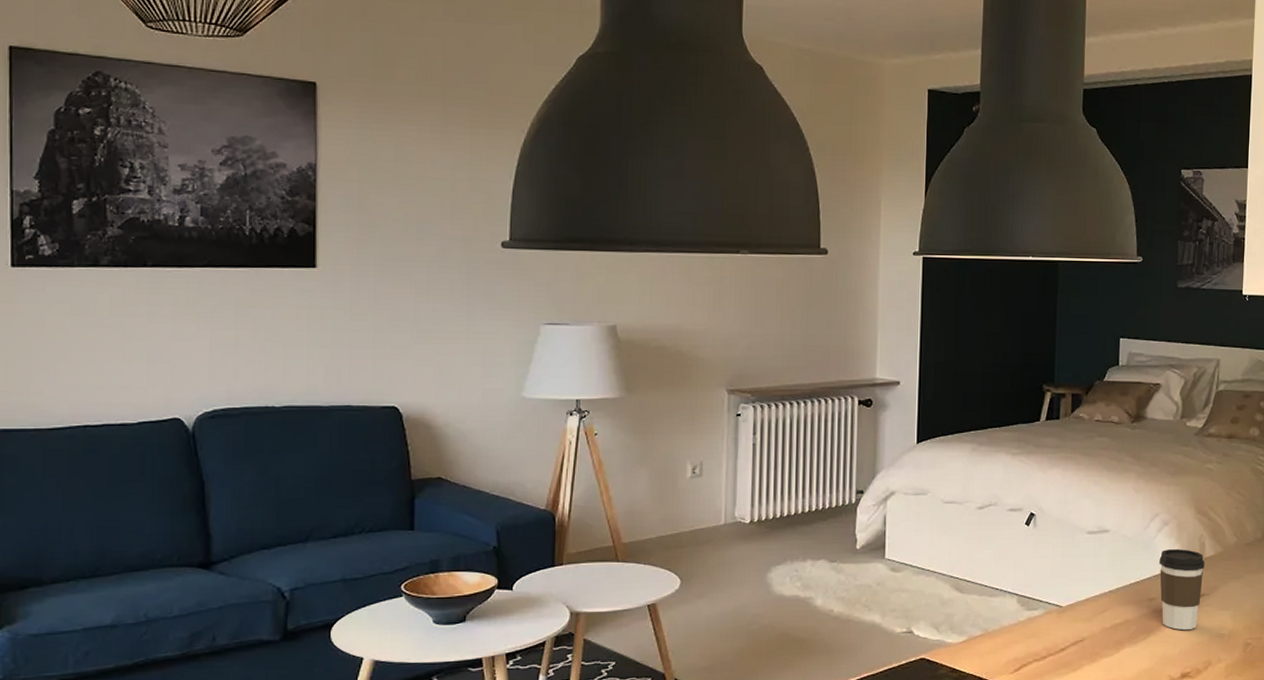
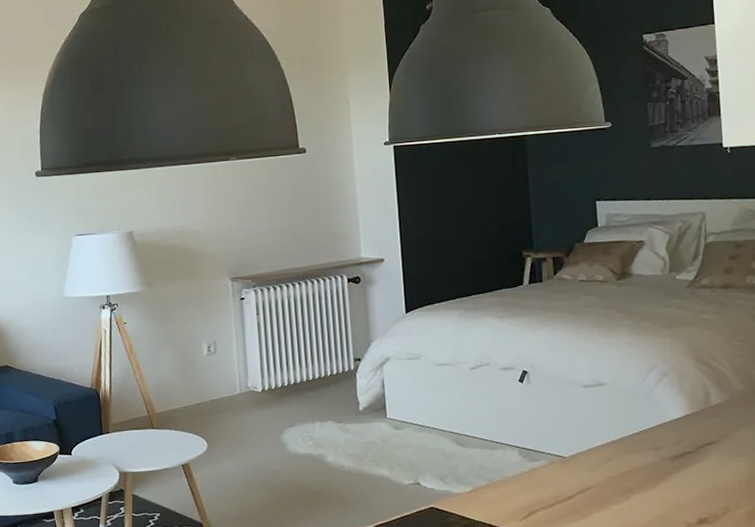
coffee cup: present [1159,549,1206,631] -> none [661,398,713,478]

